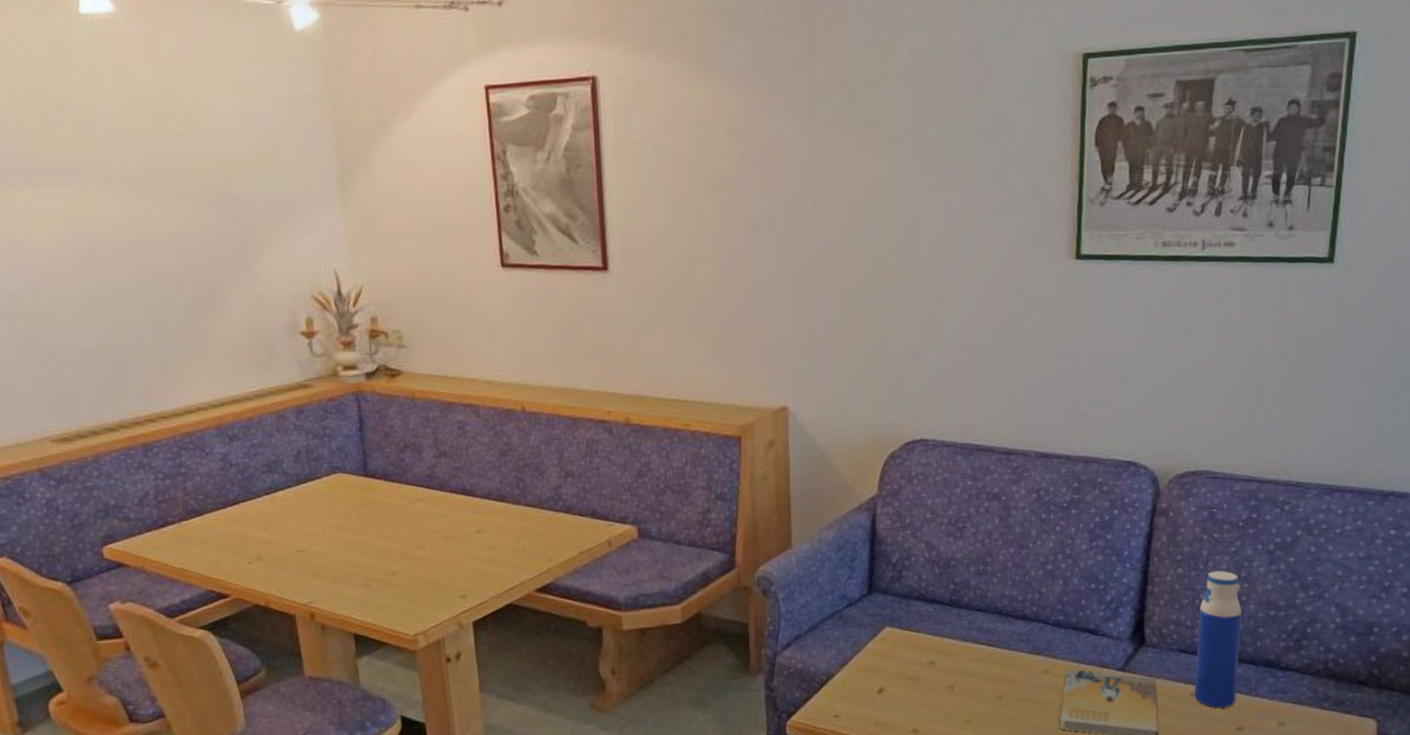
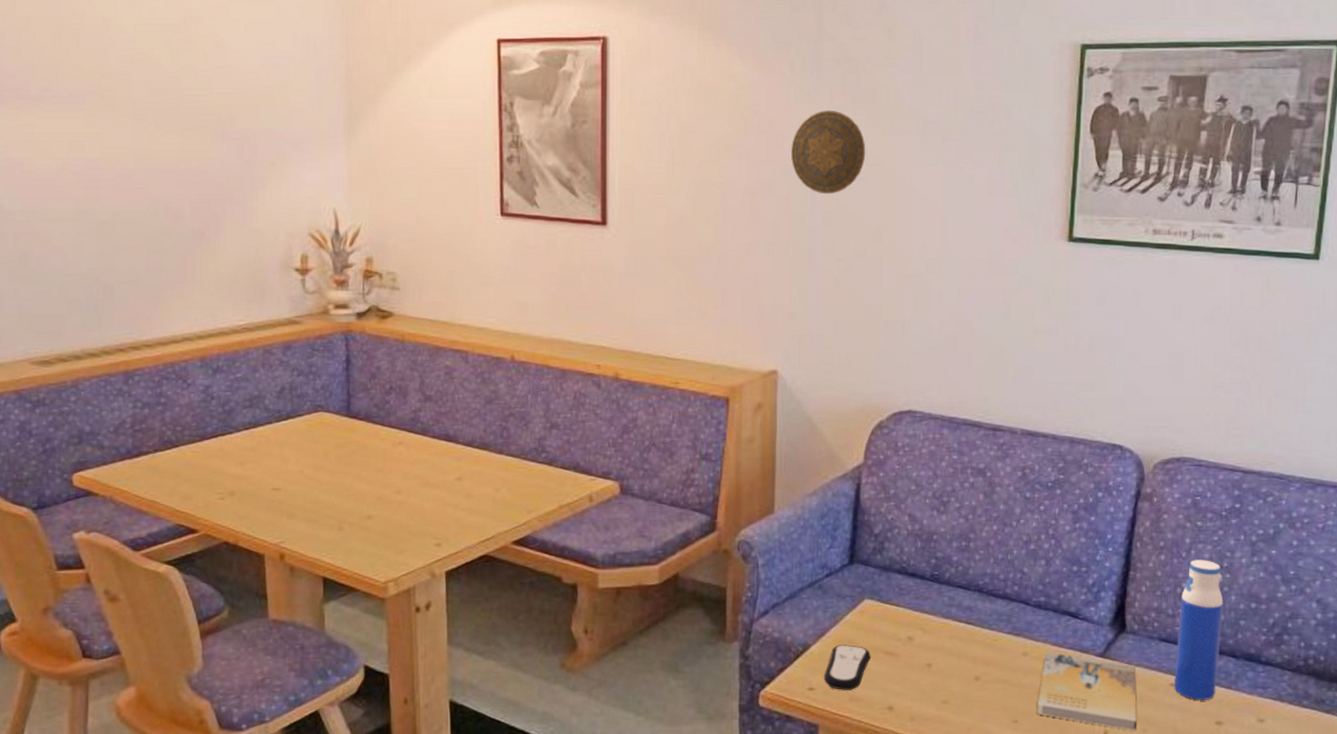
decorative plate: none [790,139,866,226] -> present [791,111,866,195]
remote control: none [849,672,894,716] -> present [824,644,871,690]

